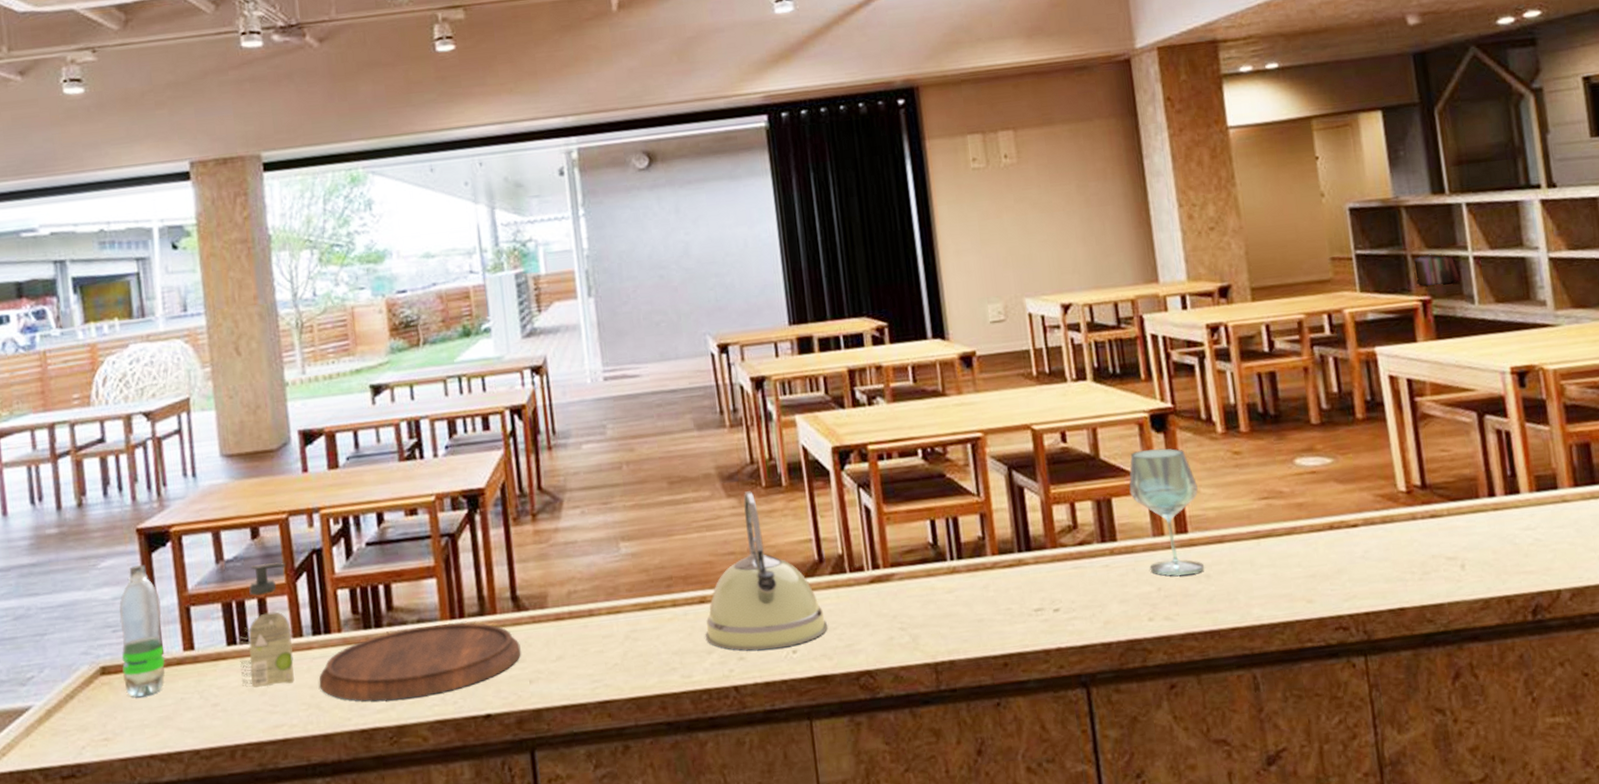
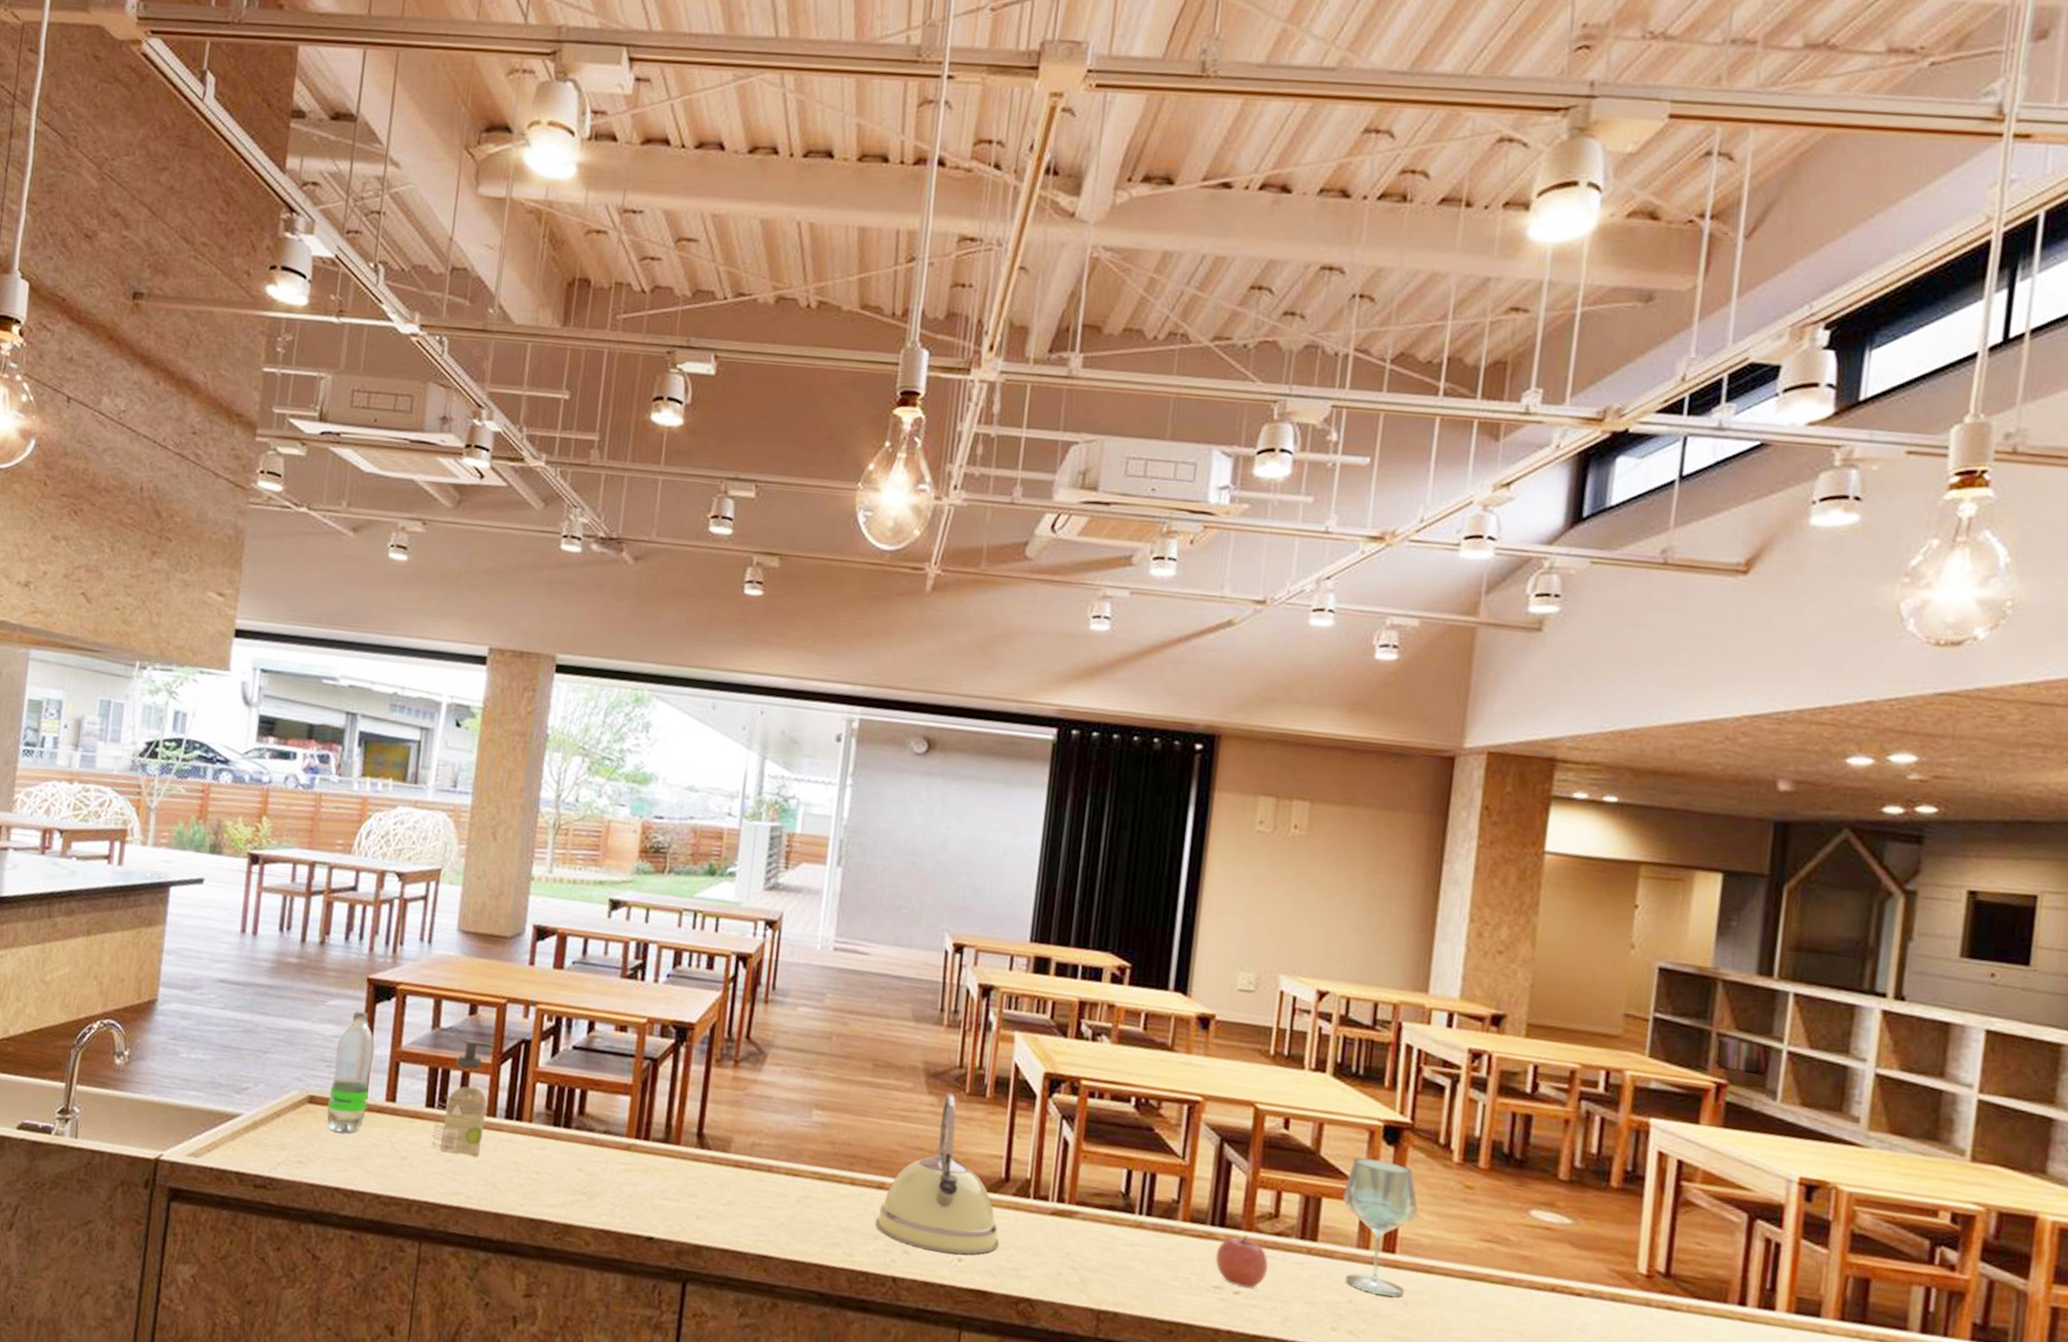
cutting board: present [319,623,521,701] -> none [501,1135,696,1206]
fruit: none [1029,552,1080,603] -> present [1215,1235,1268,1288]

